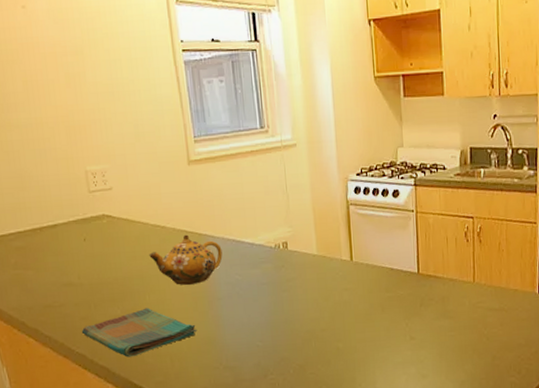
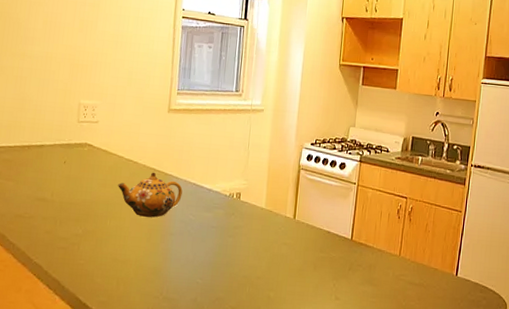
dish towel: present [81,307,198,358] -> none [43,231,147,275]

